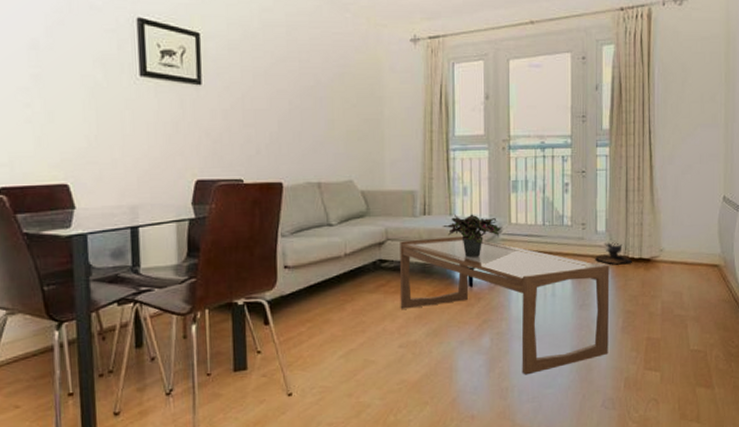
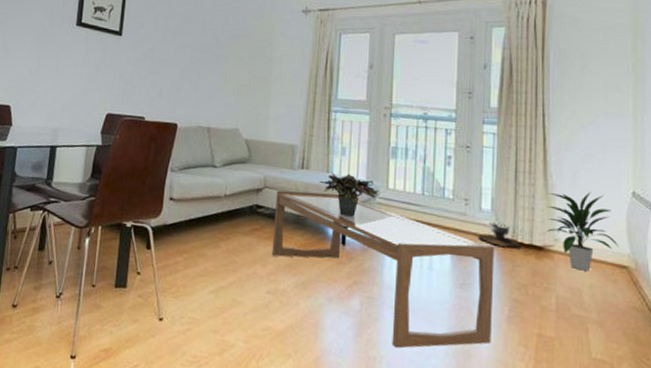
indoor plant: none [653,201,711,275] -> present [546,191,618,271]

